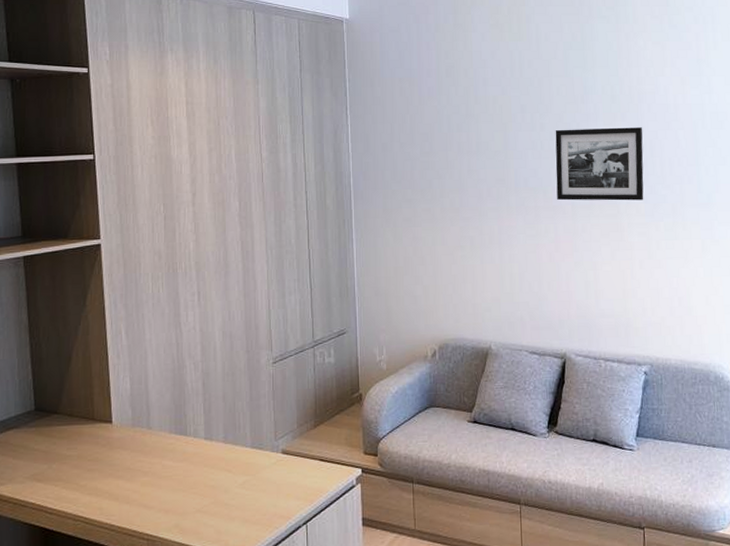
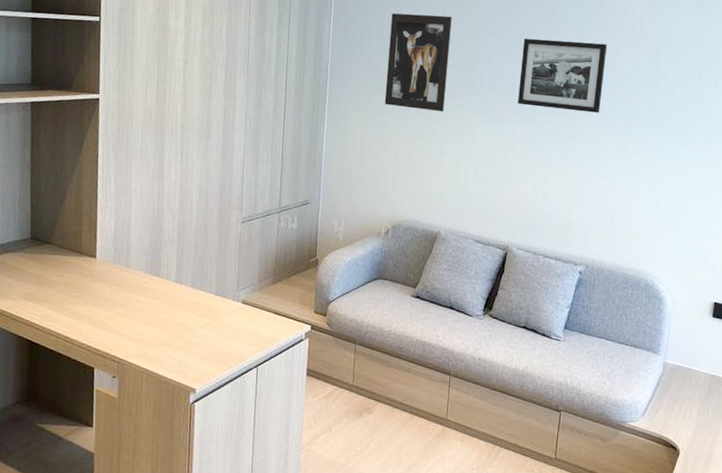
wall art: none [413,115,481,218] -> present [384,13,452,112]

